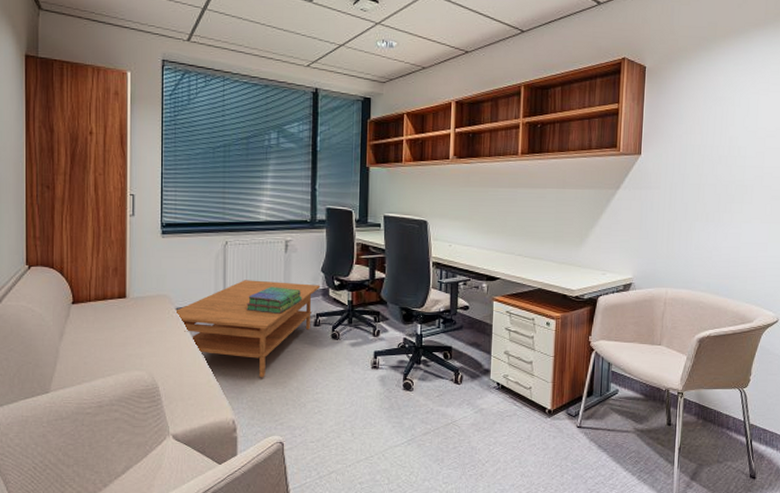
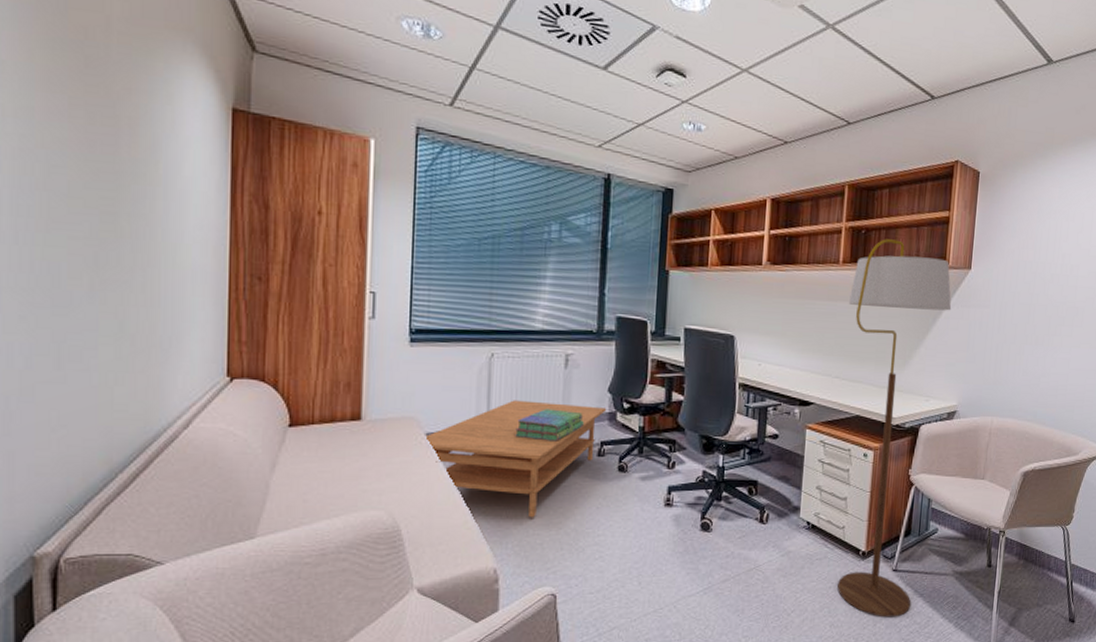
floor lamp: none [527,131,624,469] -> present [837,239,952,618]

